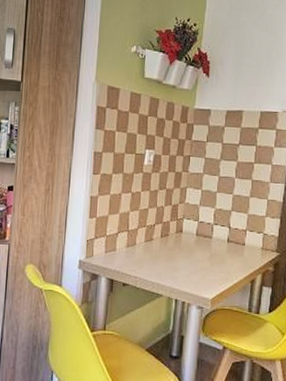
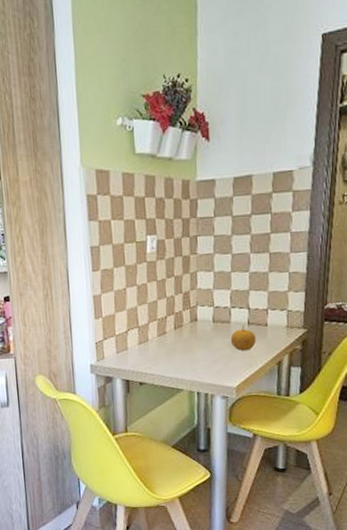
fruit: none [210,242,234,266] -> present [230,325,257,351]

